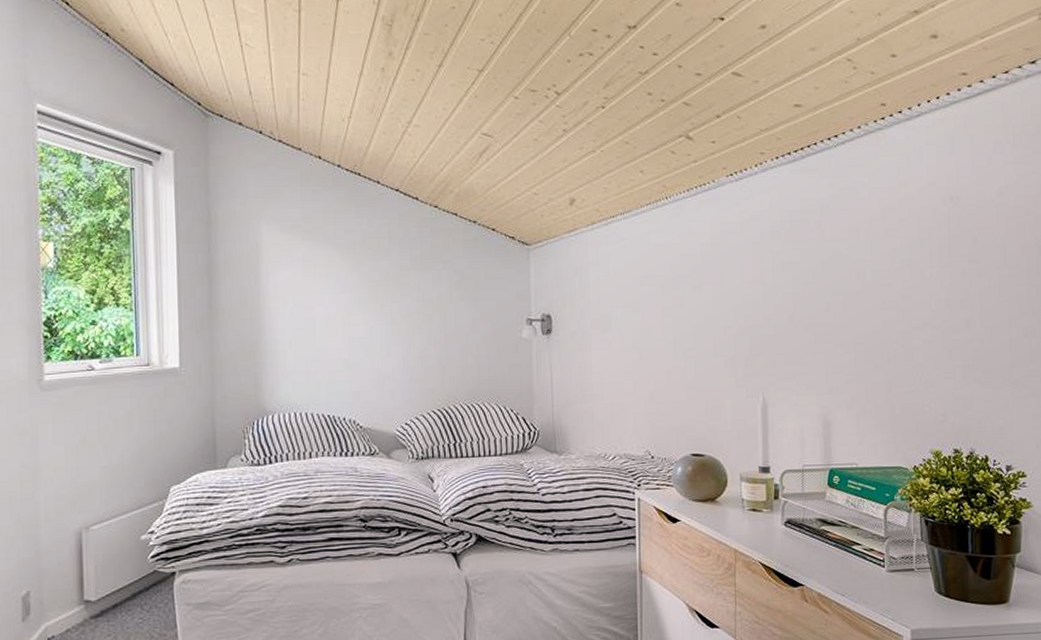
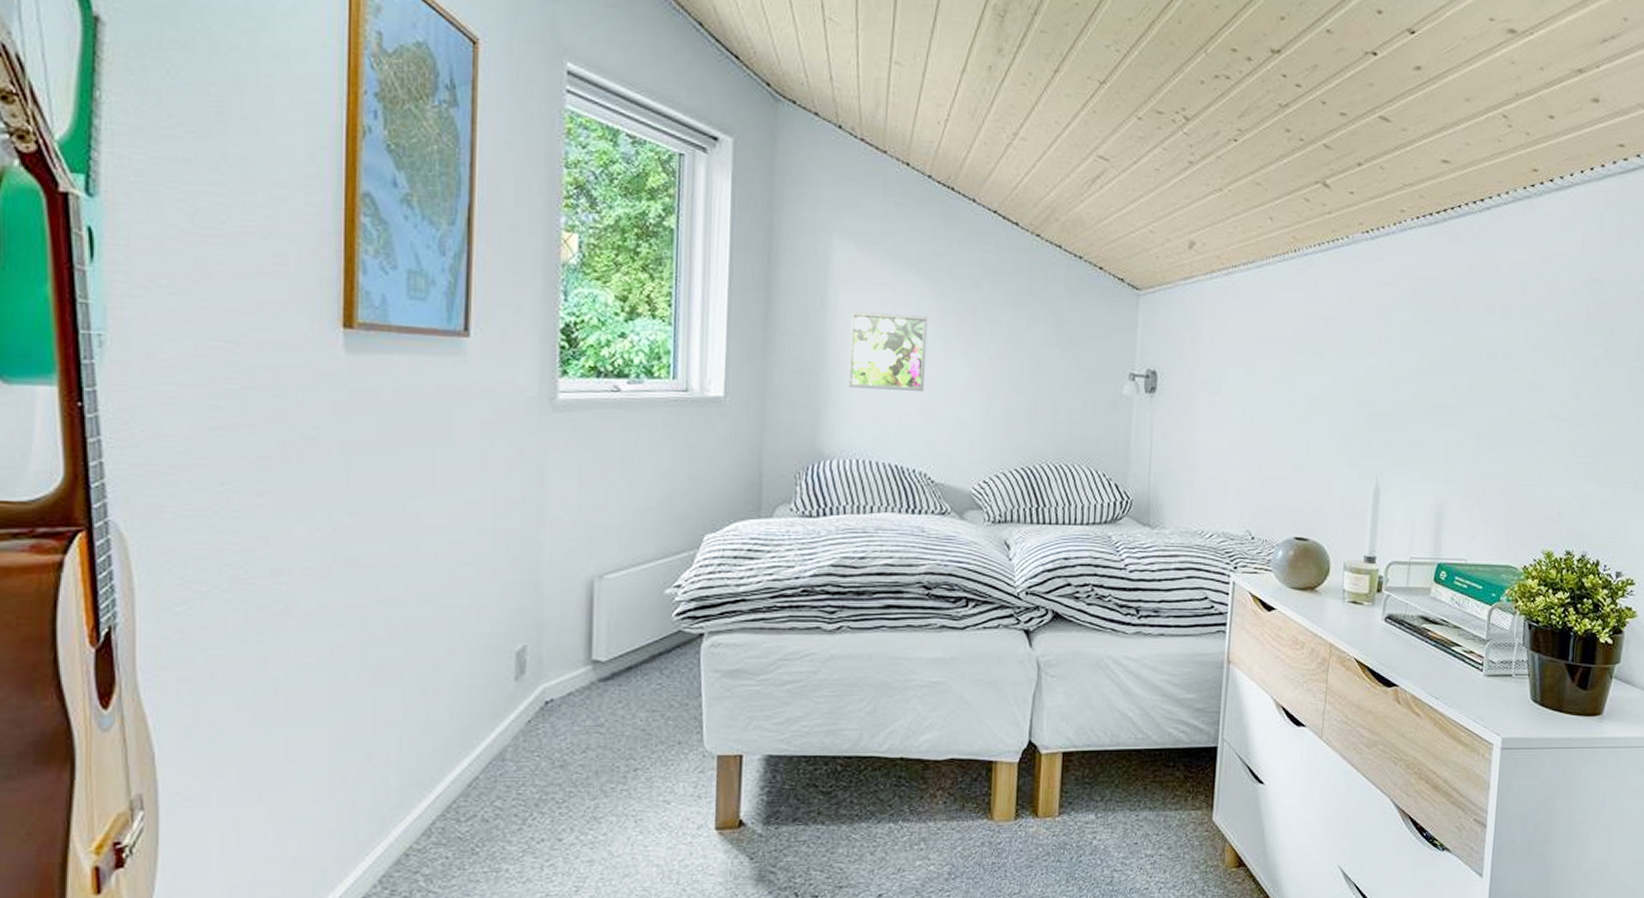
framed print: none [281,285,348,351] -> present [847,311,928,391]

